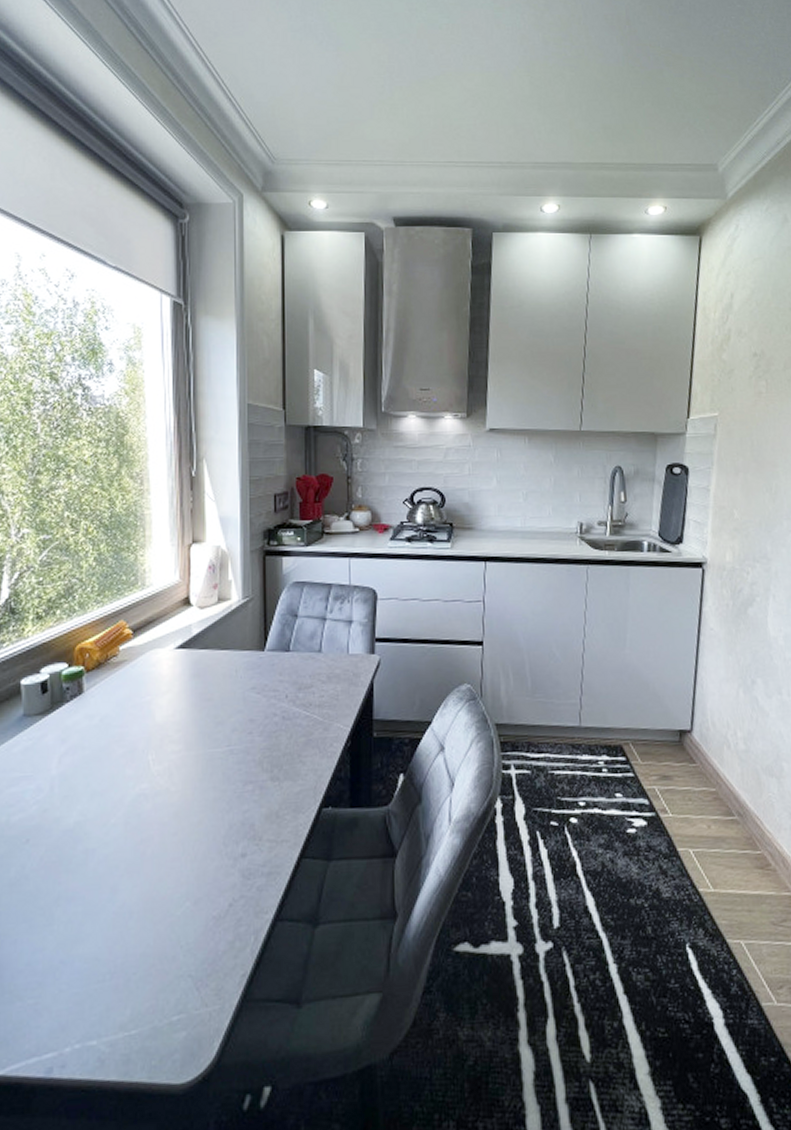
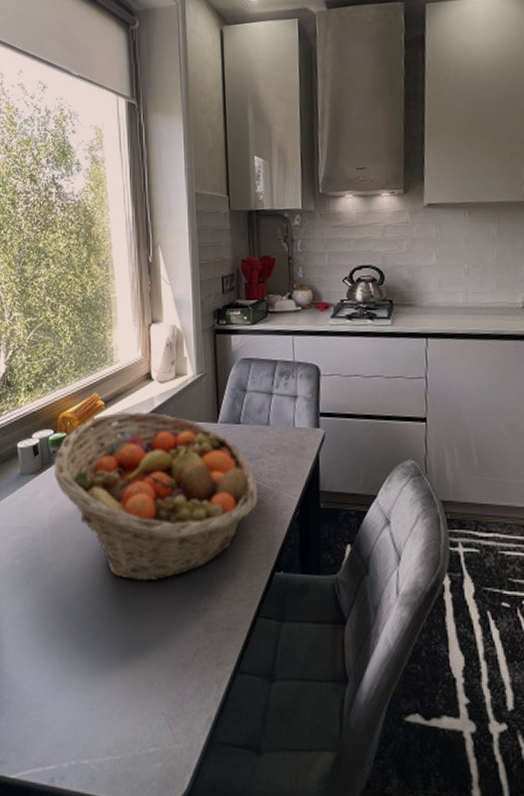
fruit basket: none [67,641,307,829] -> present [54,412,259,580]

